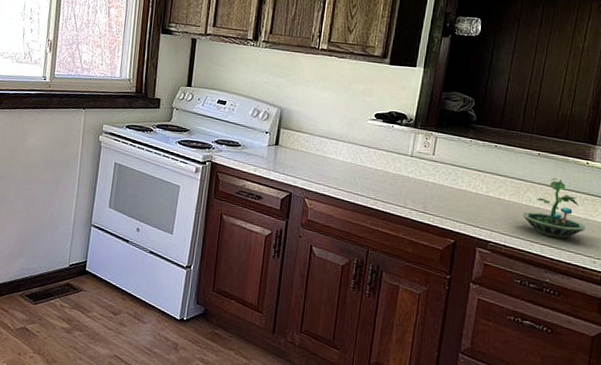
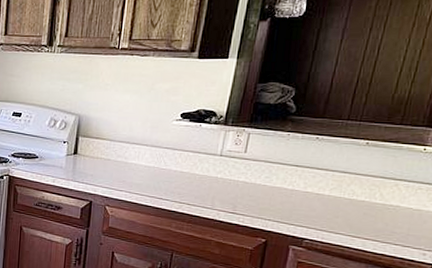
terrarium: present [523,178,585,239] -> none [344,168,417,232]

